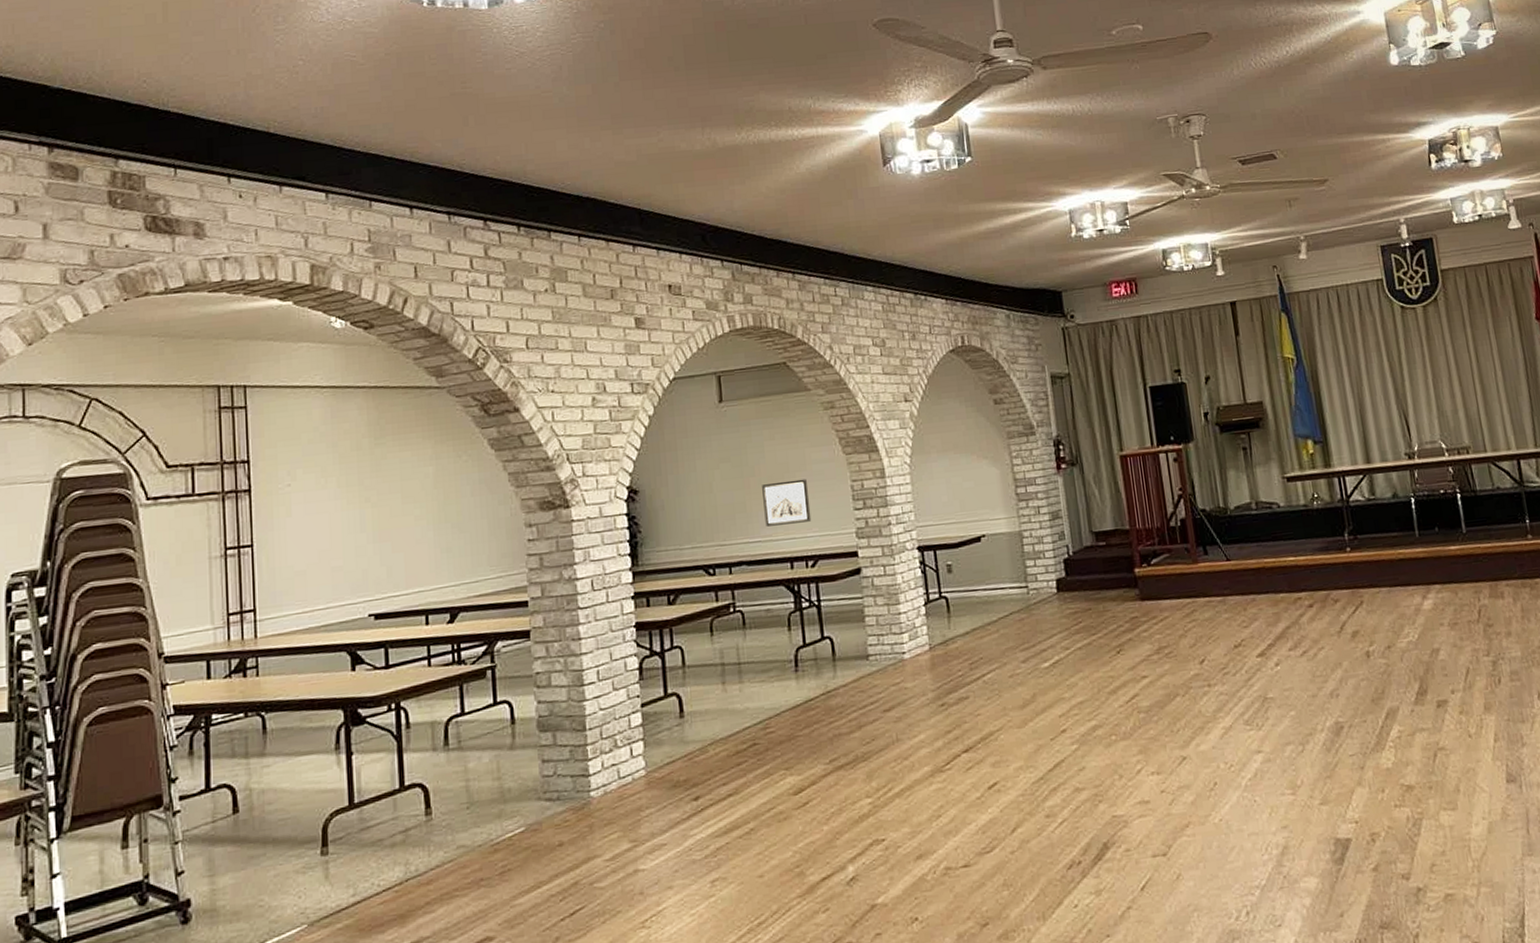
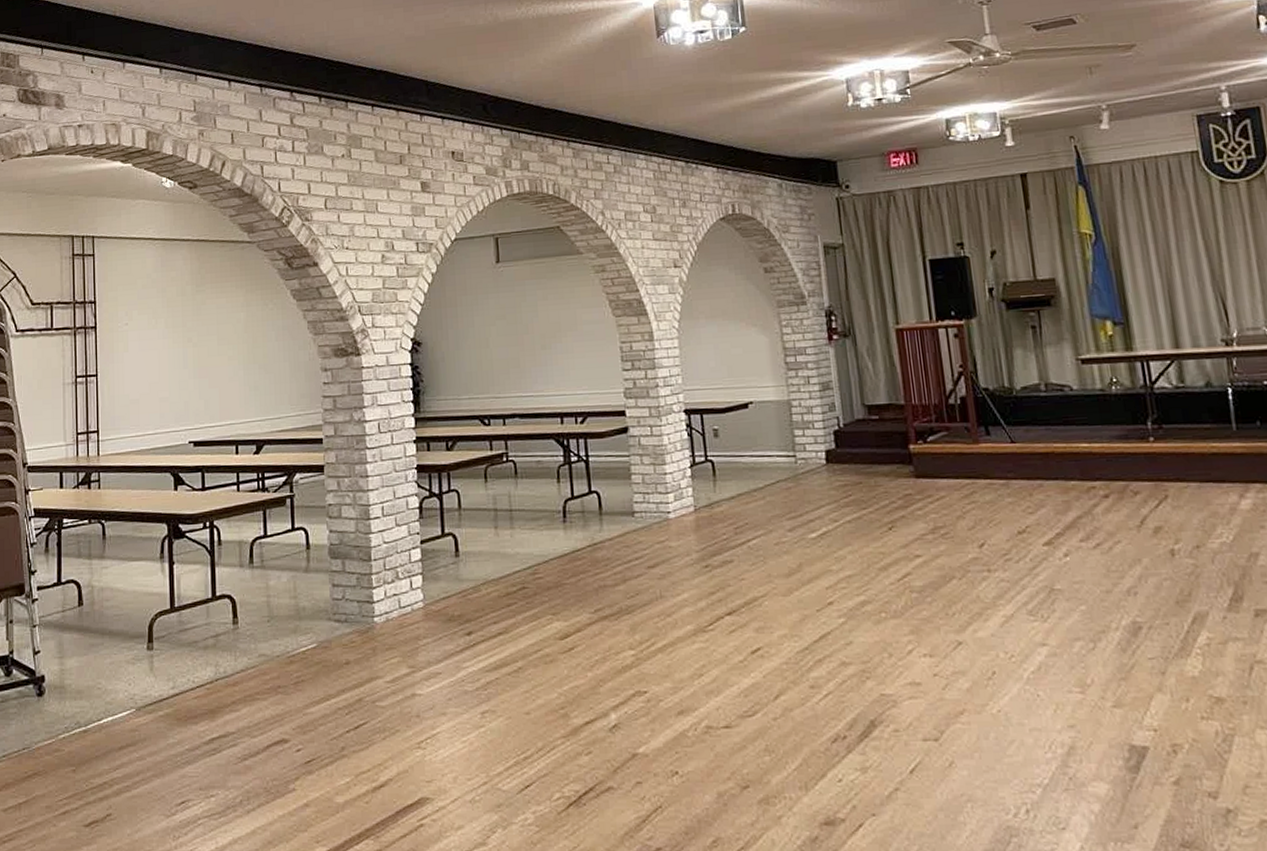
wall art: present [762,478,812,527] -> none [535,338,582,382]

